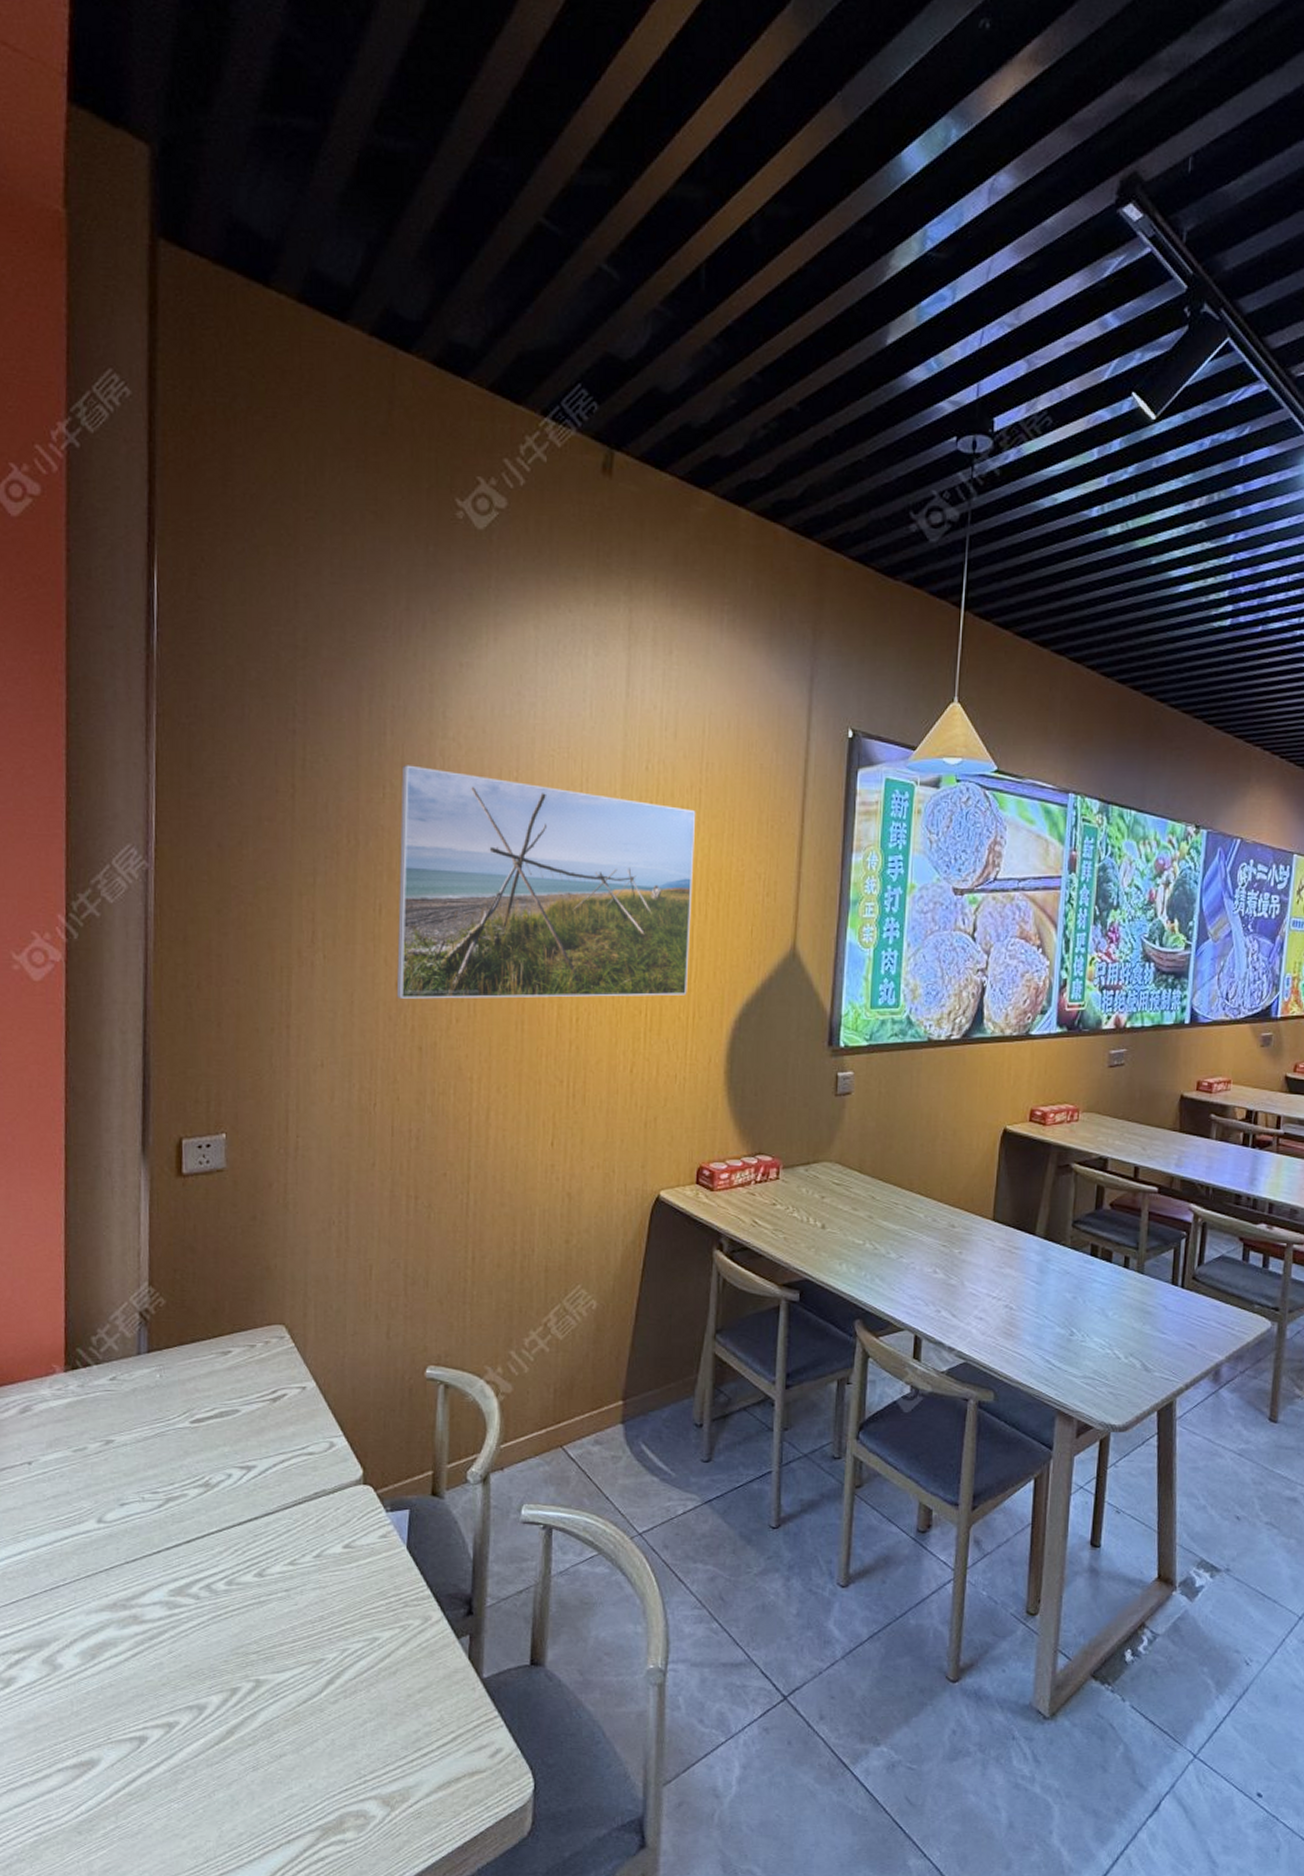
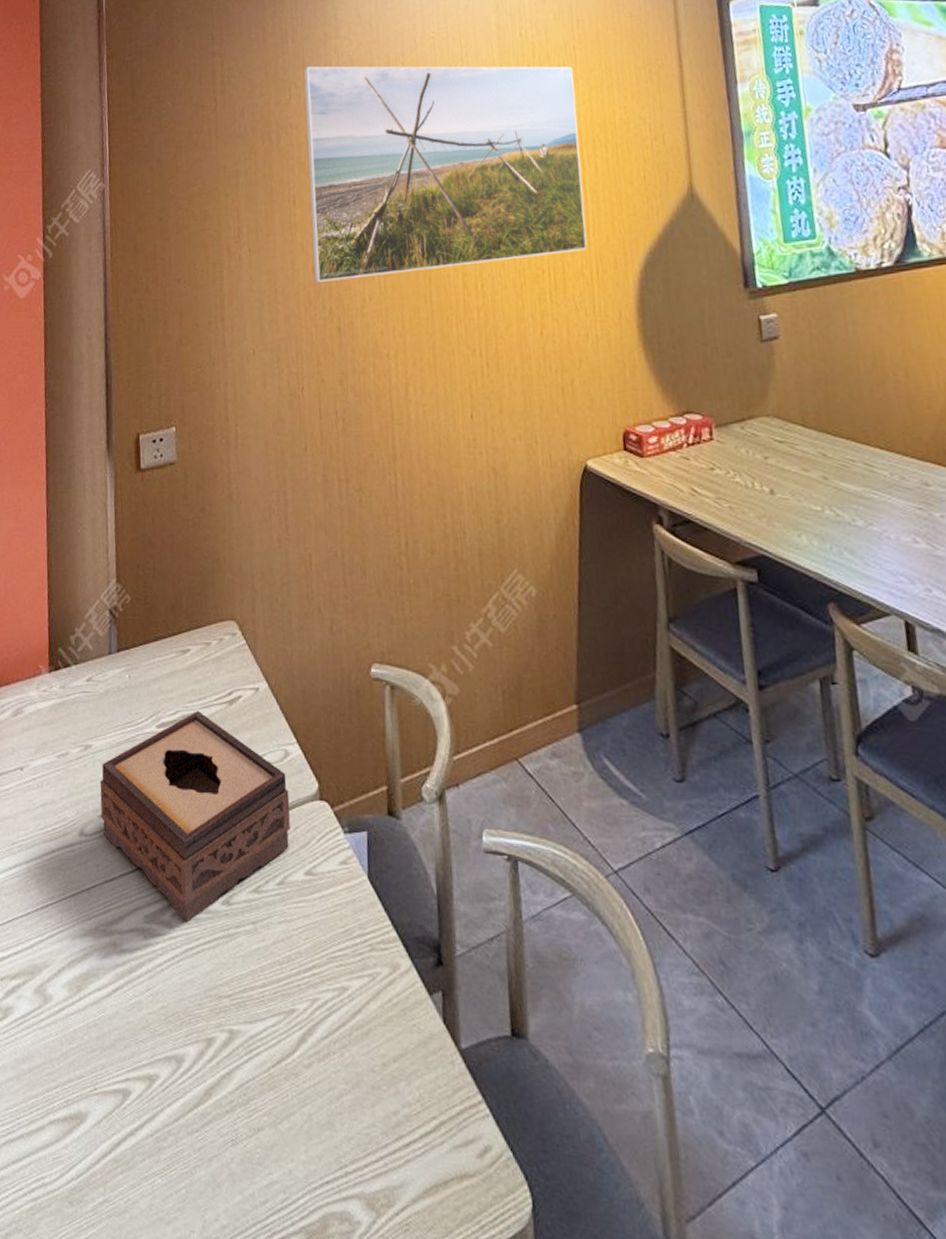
tissue box: none [122,1408,332,1594] -> present [99,711,291,923]

